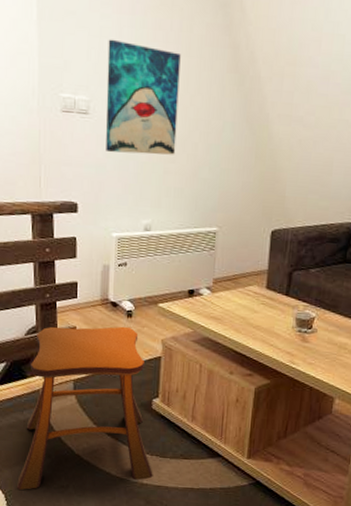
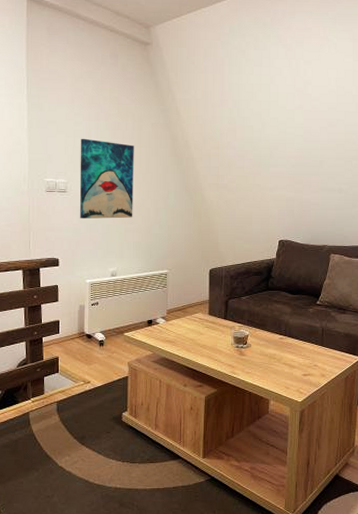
stool: present [16,326,153,490] -> none [8,353,125,503]

